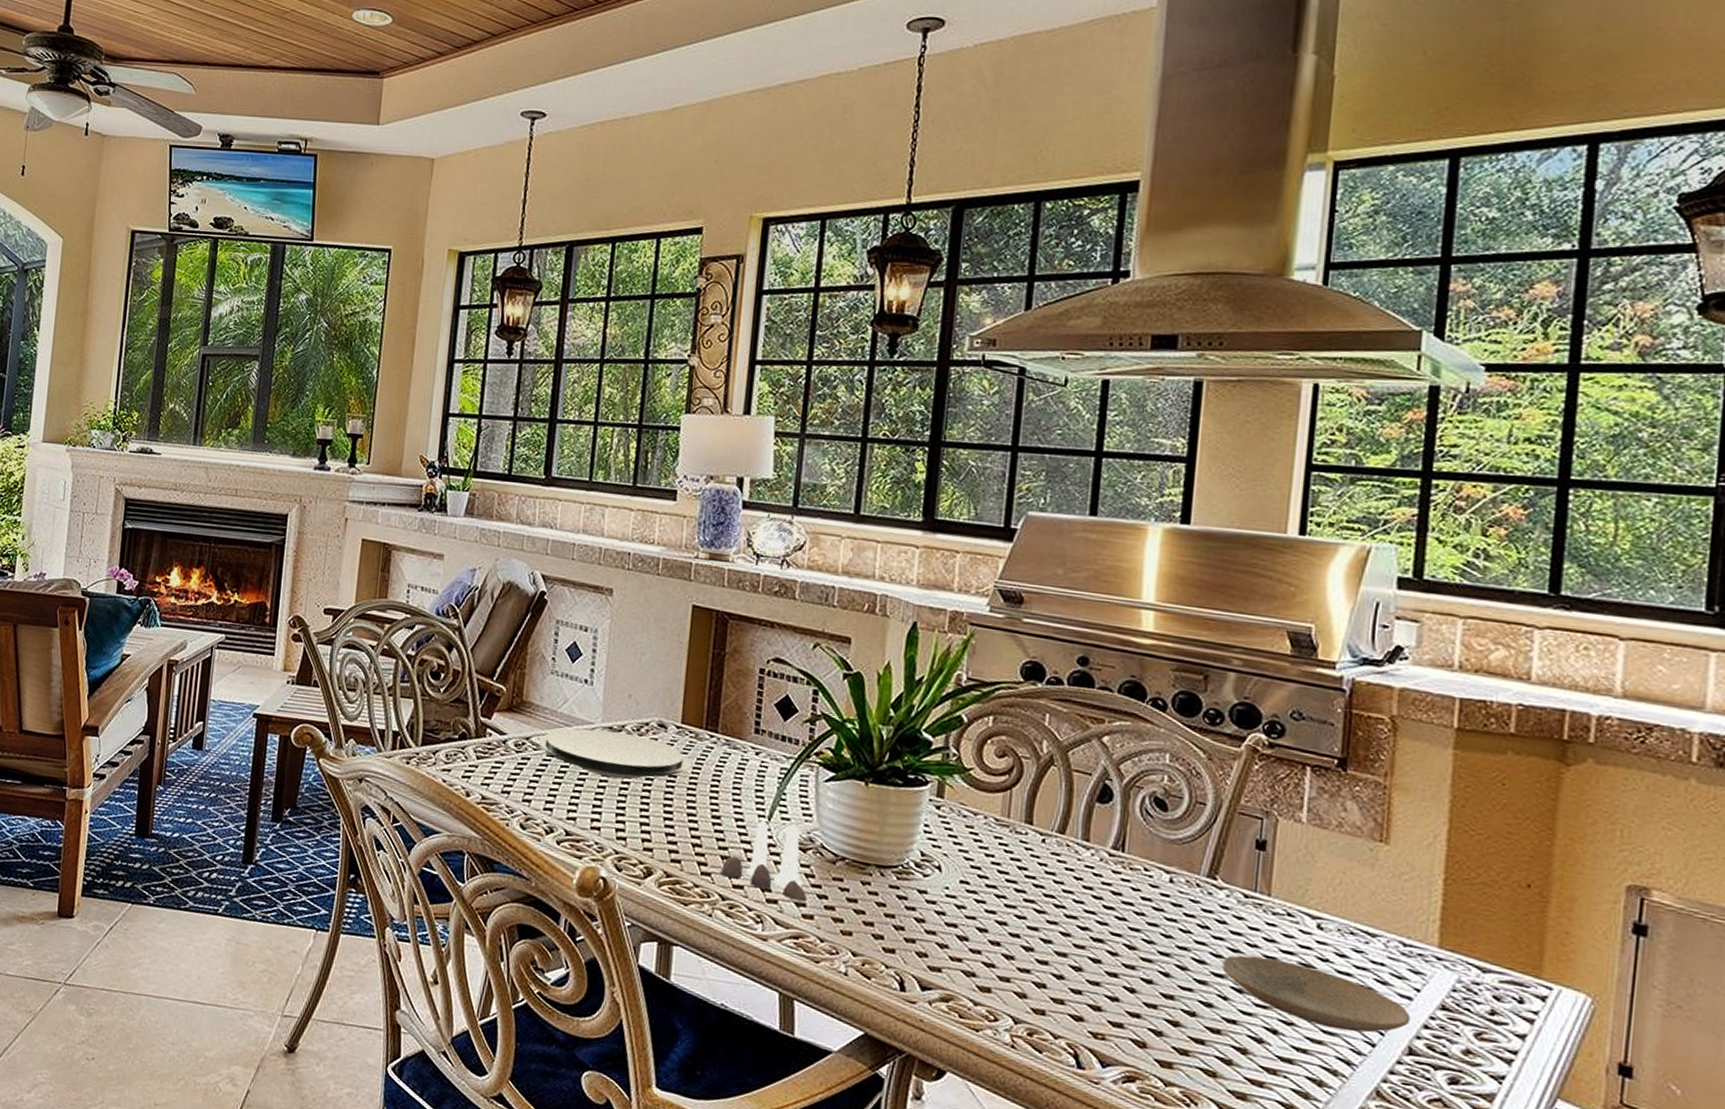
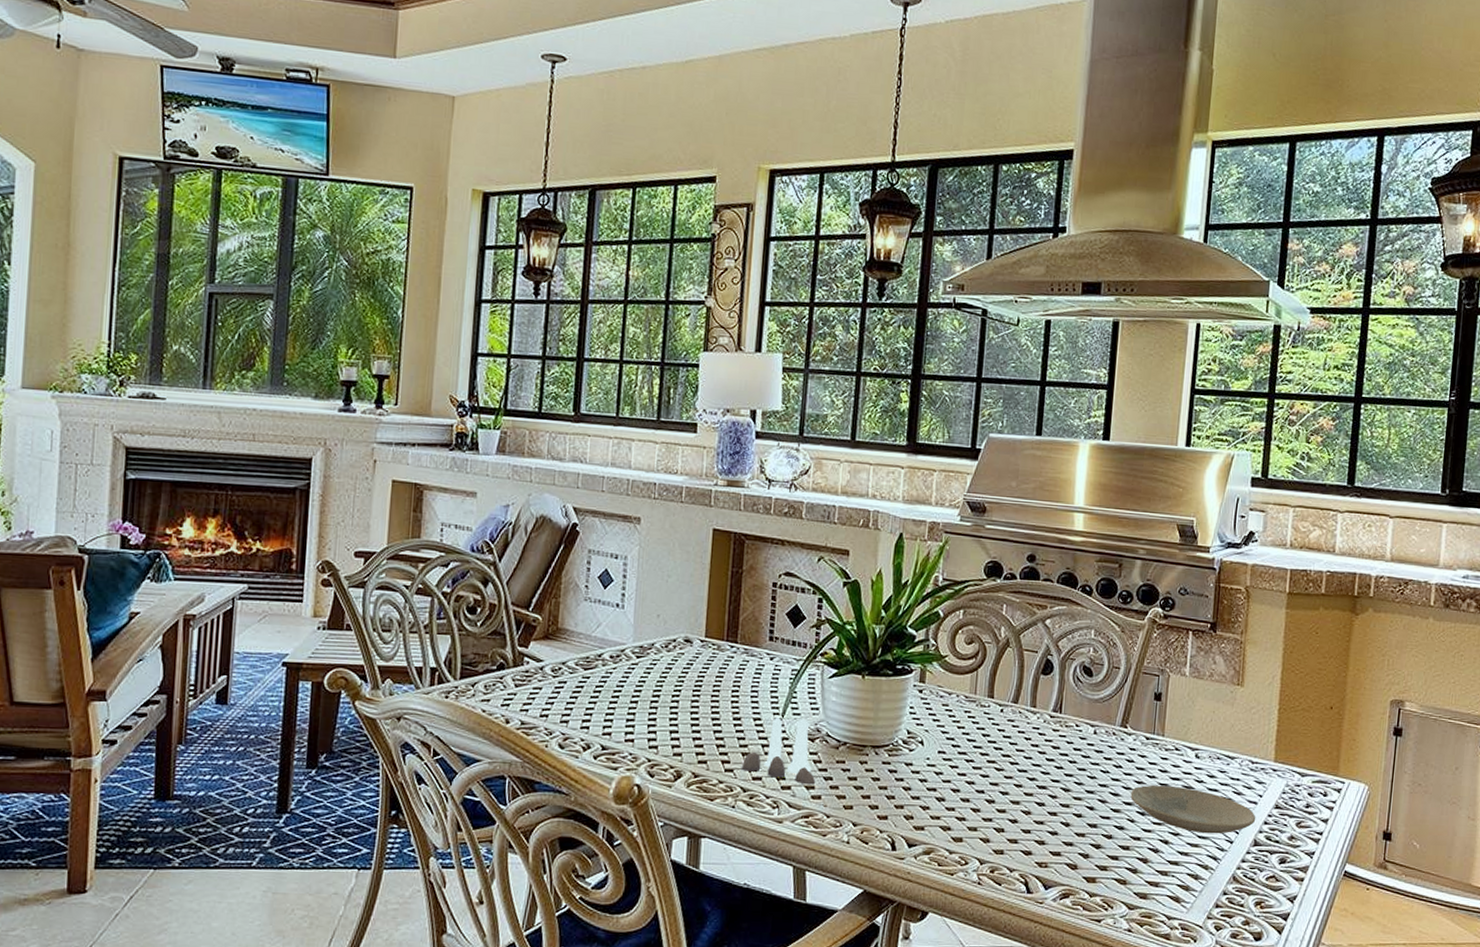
plate: present [538,728,691,780] -> none [573,649,715,693]

